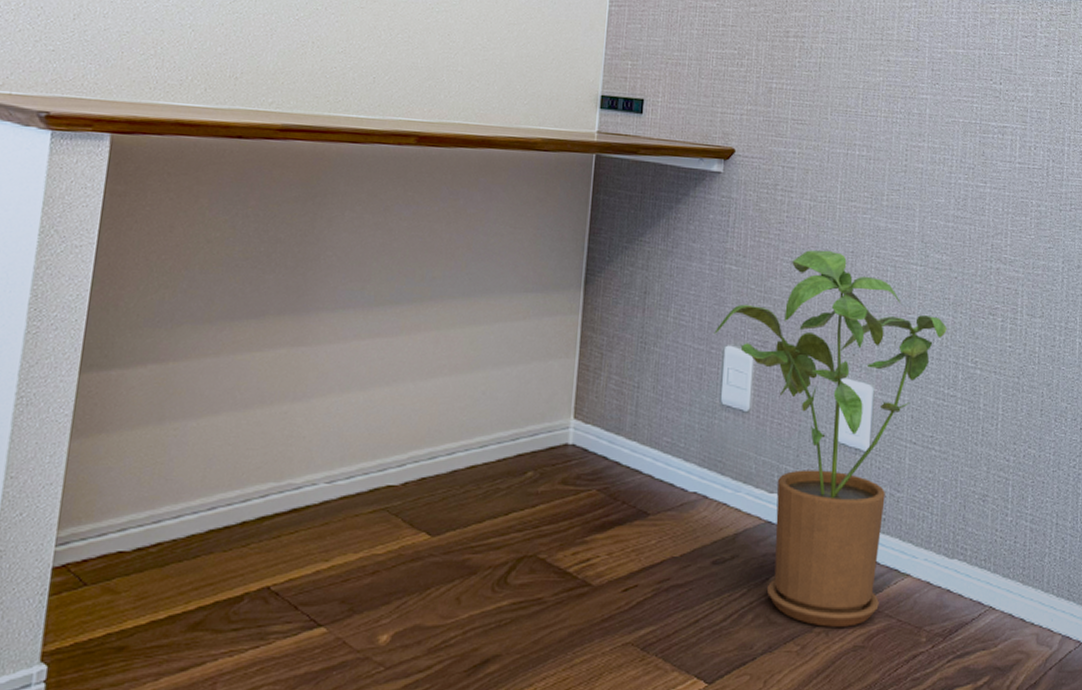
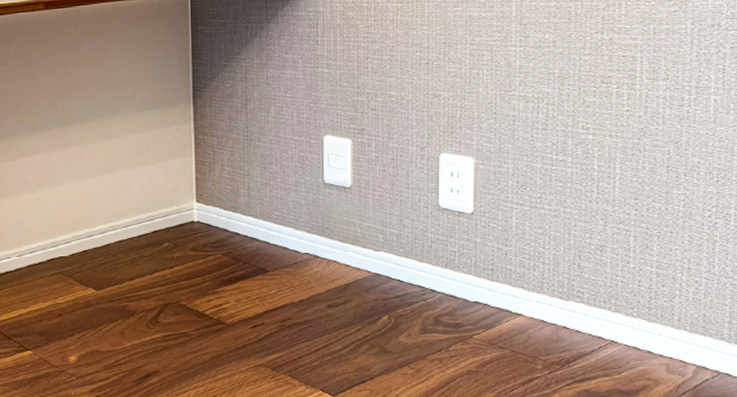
house plant: present [714,250,947,627] -> none [312,44,553,356]

